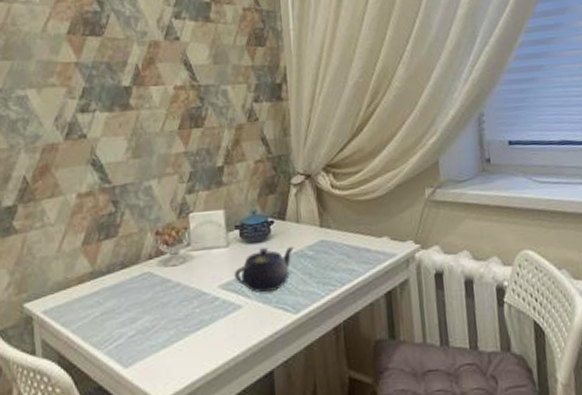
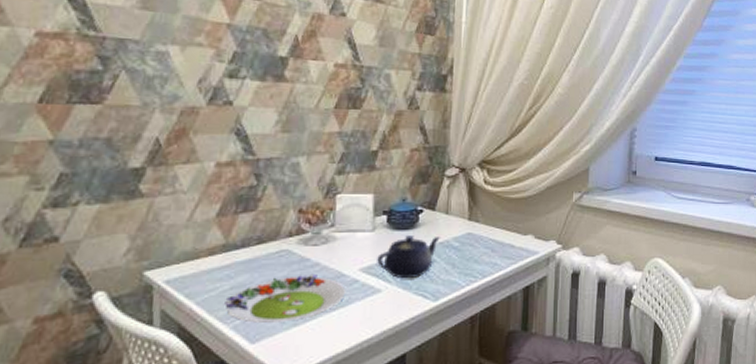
salad plate: none [97,294,208,347] -> present [225,273,346,323]

